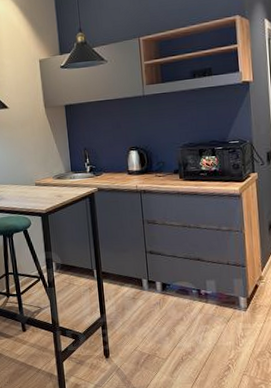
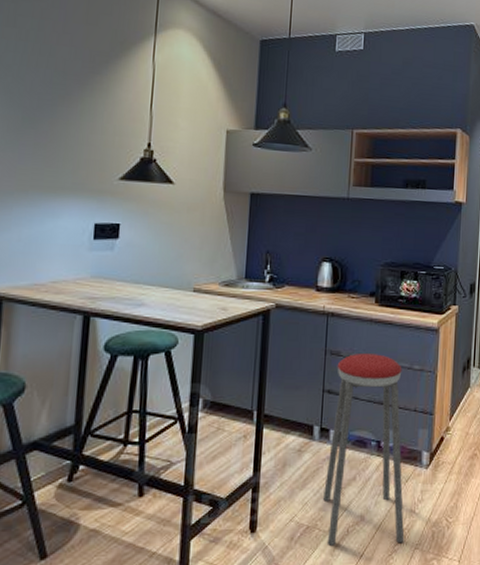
music stool: none [154,220,233,370] -> present [323,354,405,546]

